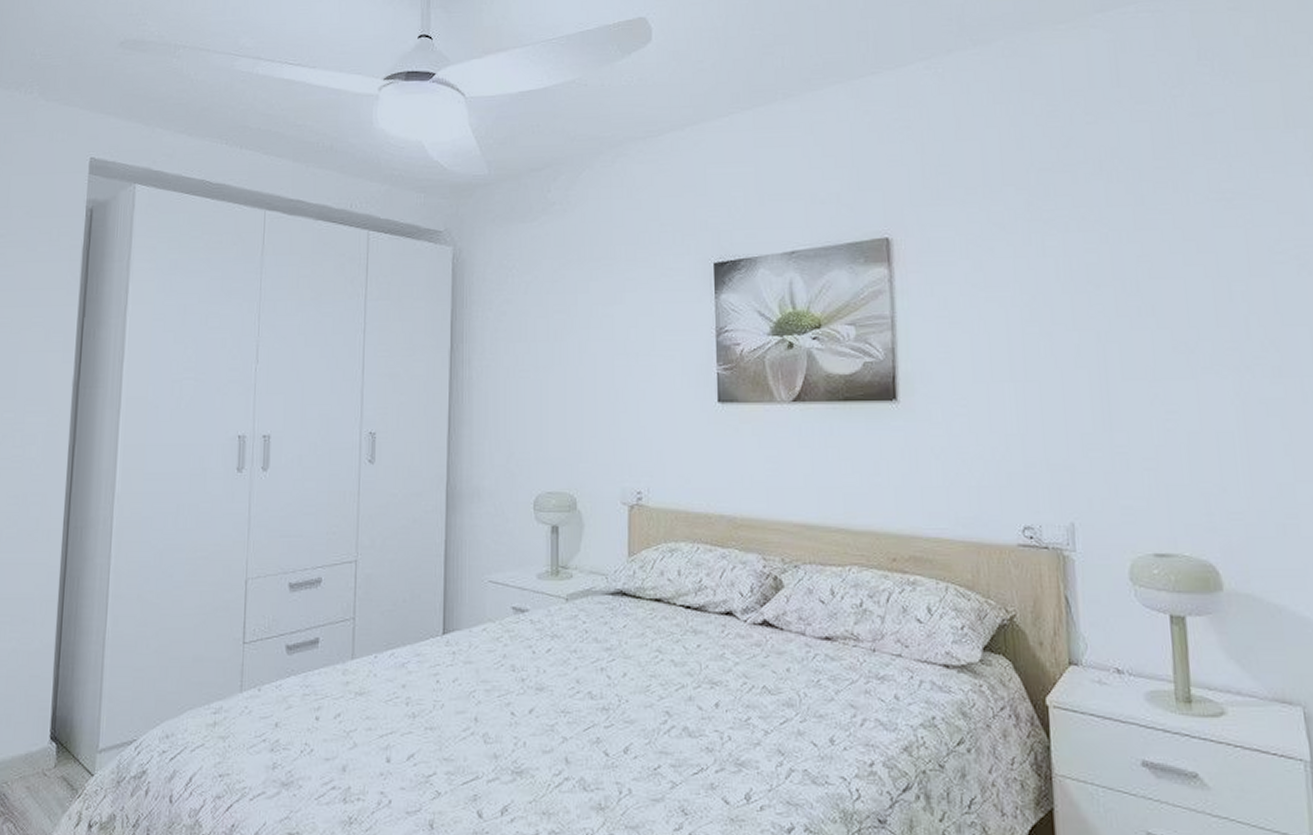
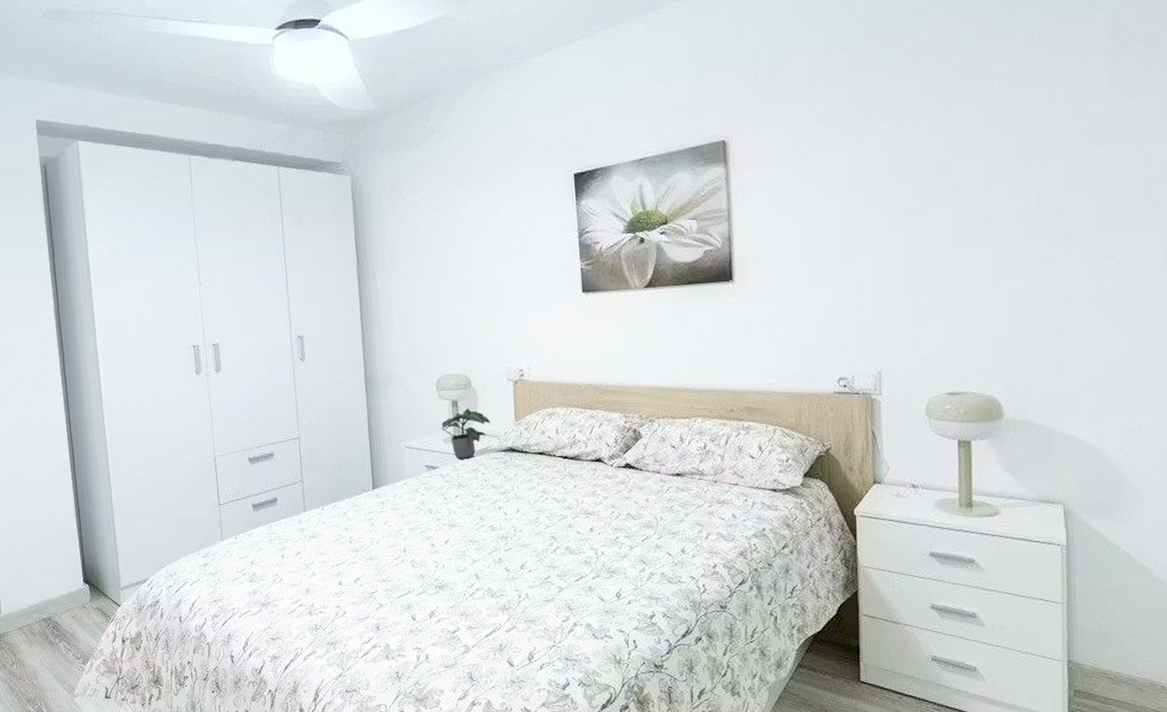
potted plant: none [537,536,597,602] -> present [442,408,490,459]

